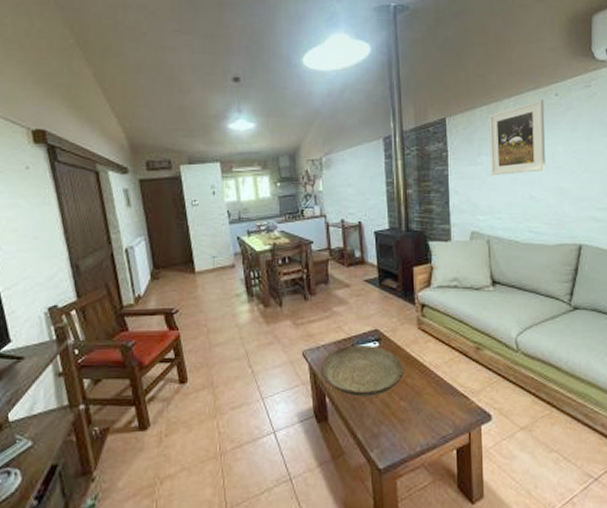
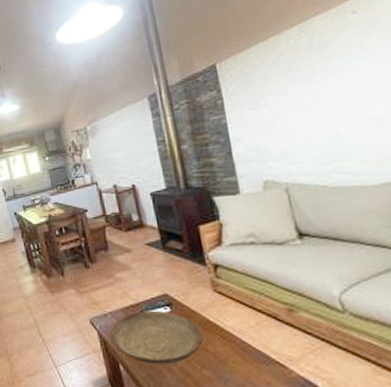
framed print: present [488,99,546,176] -> none [267,20,352,117]

